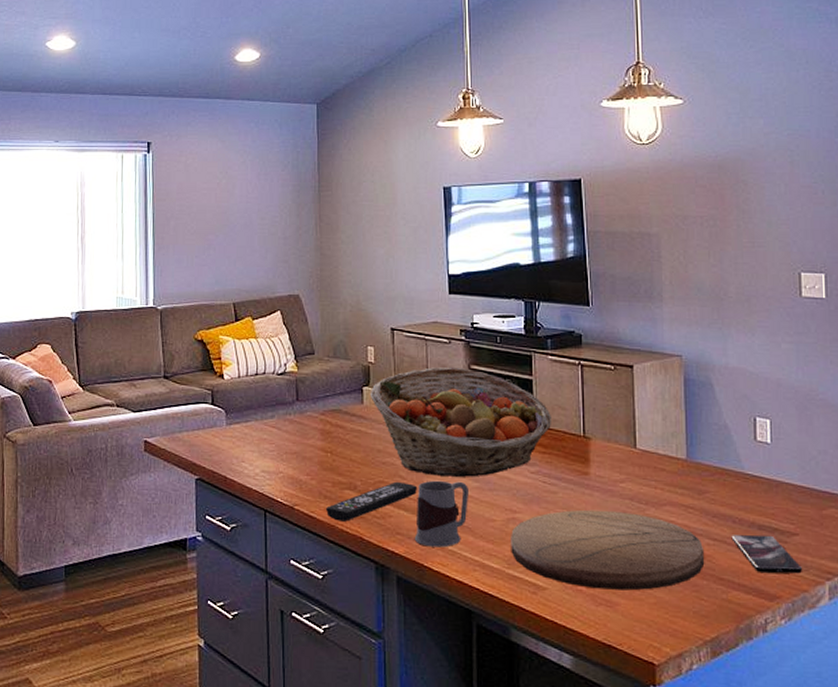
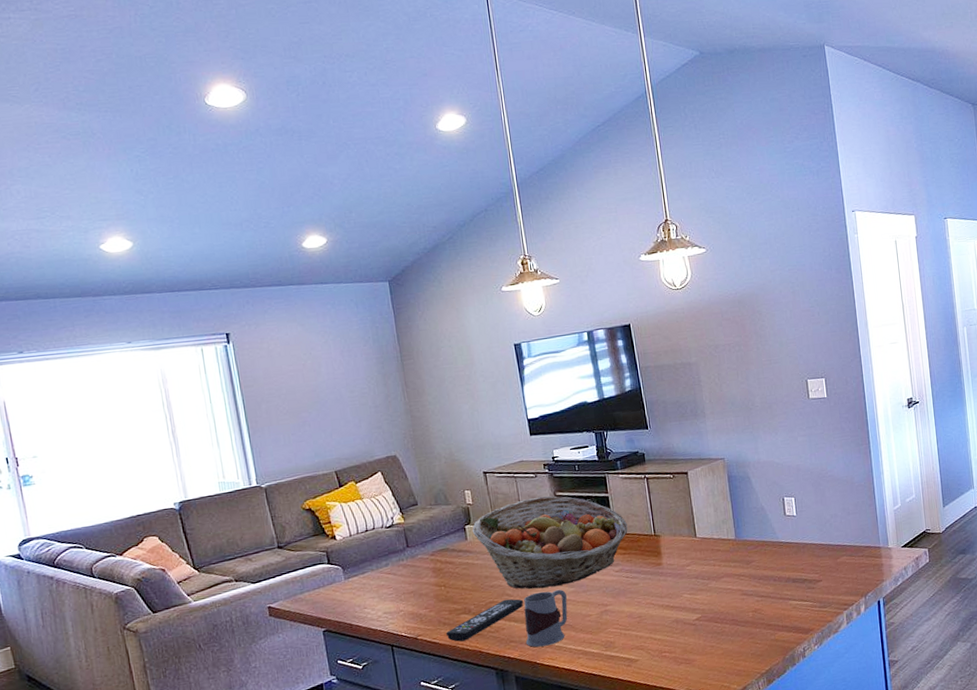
cutting board: present [511,509,705,591] -> none [605,588,756,654]
smartphone: present [731,534,802,574] -> none [774,585,826,615]

